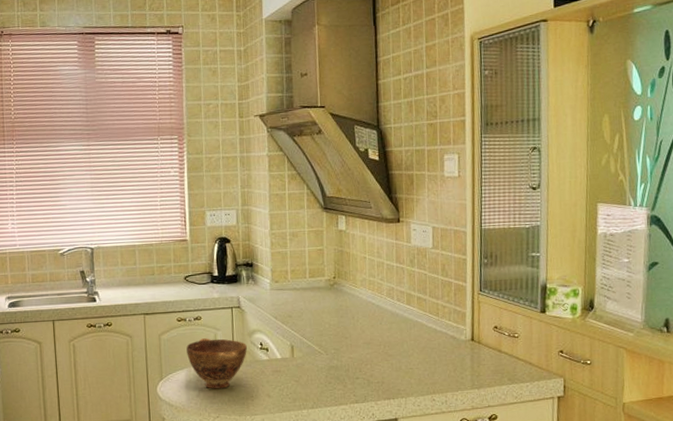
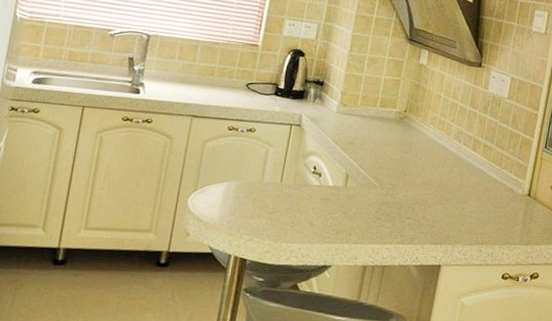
bowl: present [186,338,247,389] -> none [230,152,299,210]

